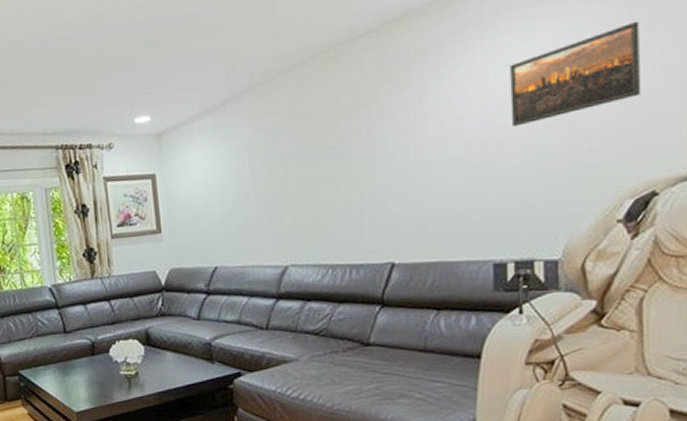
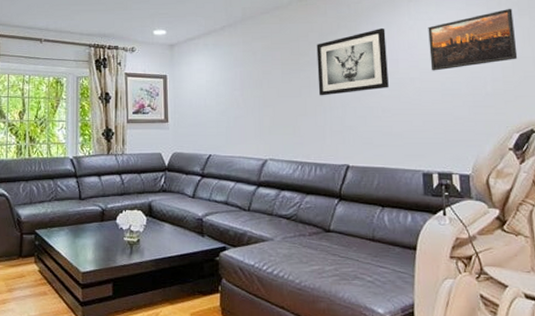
wall art: none [350,74,450,179] -> present [316,27,389,96]

